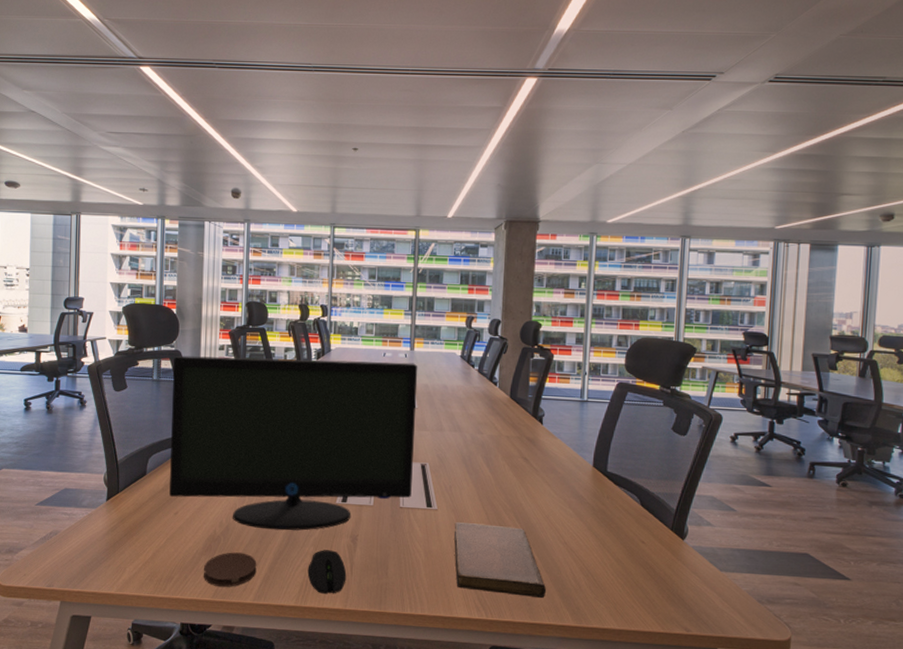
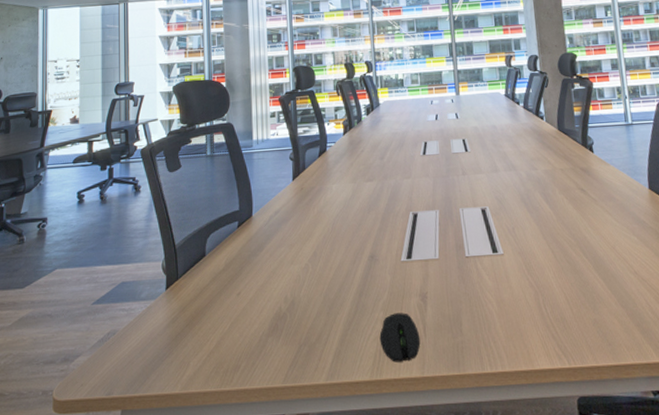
monitor: present [169,355,418,531] -> none [226,107,476,299]
coaster: present [203,552,257,588] -> none [271,328,327,371]
notebook: present [454,521,546,598] -> none [522,262,625,337]

